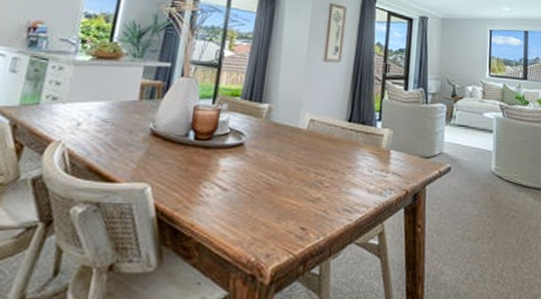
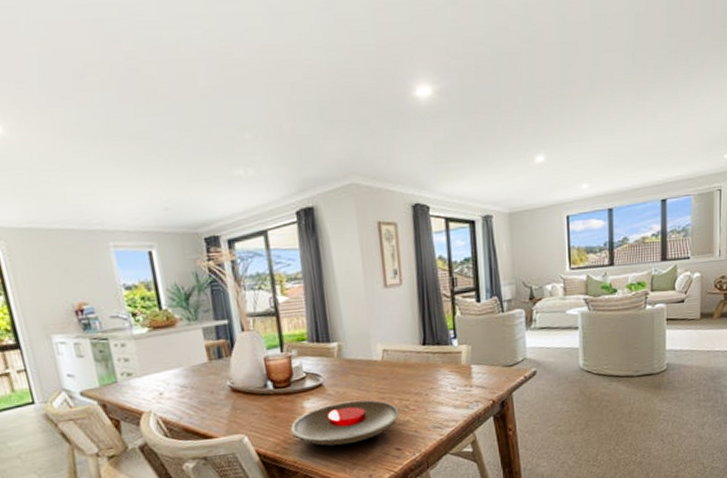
plate: none [198,166,314,214] -> present [290,399,400,446]

